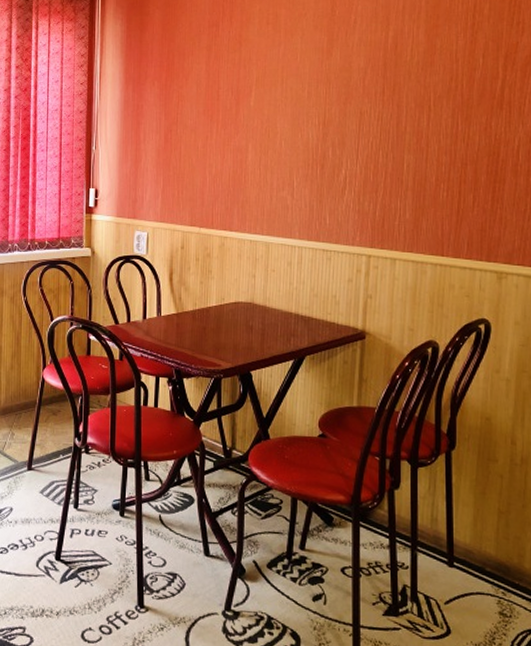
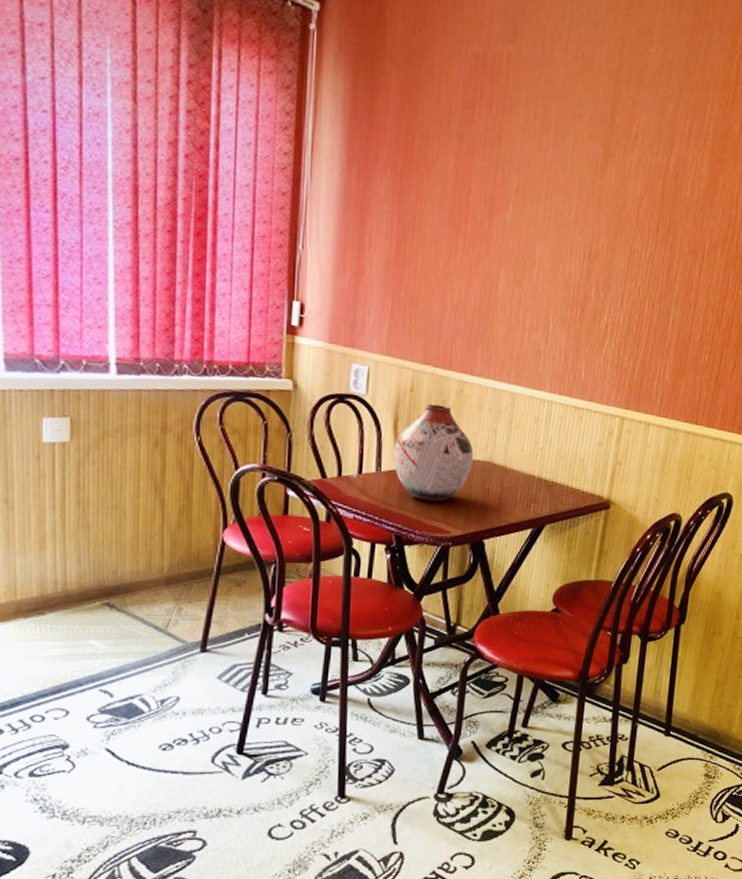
vase: none [170,258,237,340] -> present [393,404,474,502]

